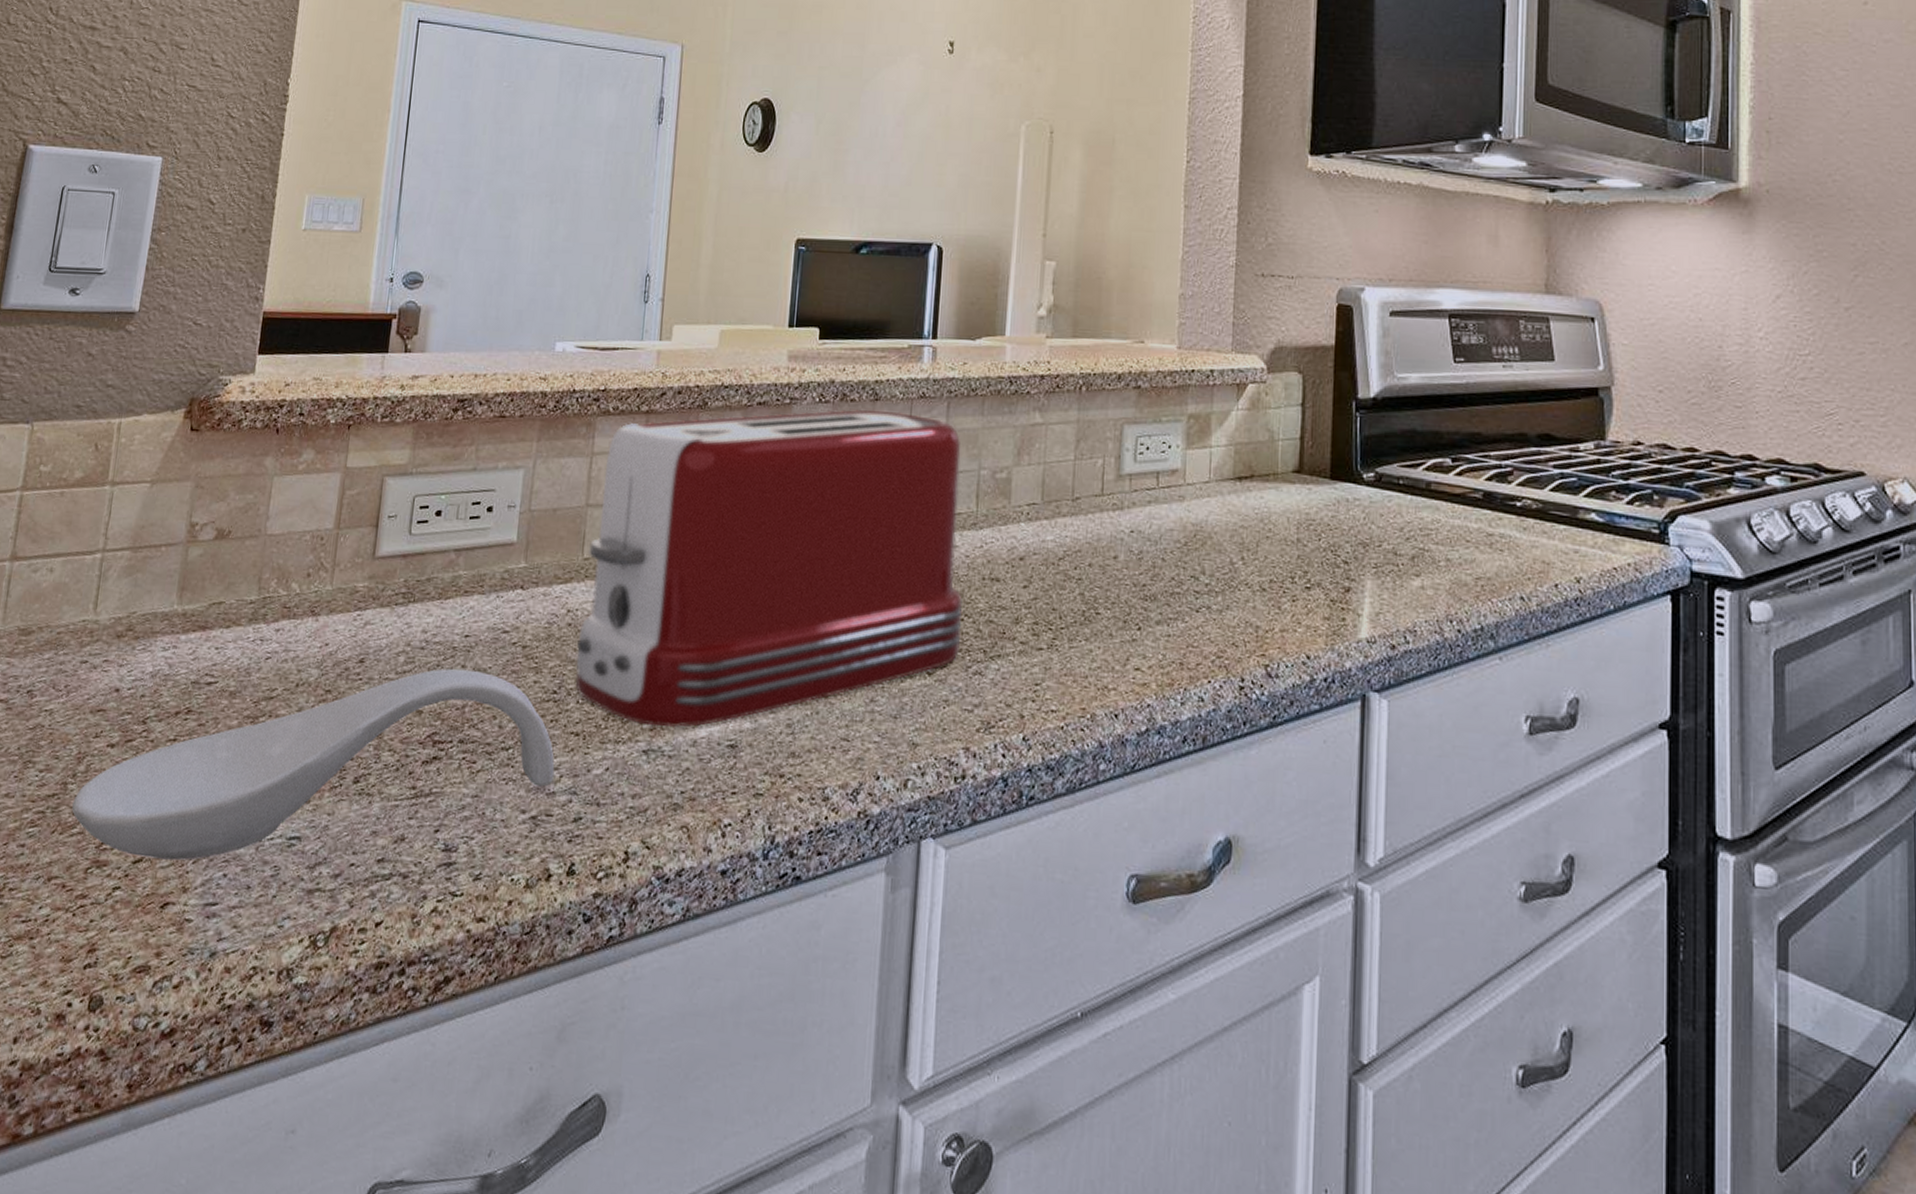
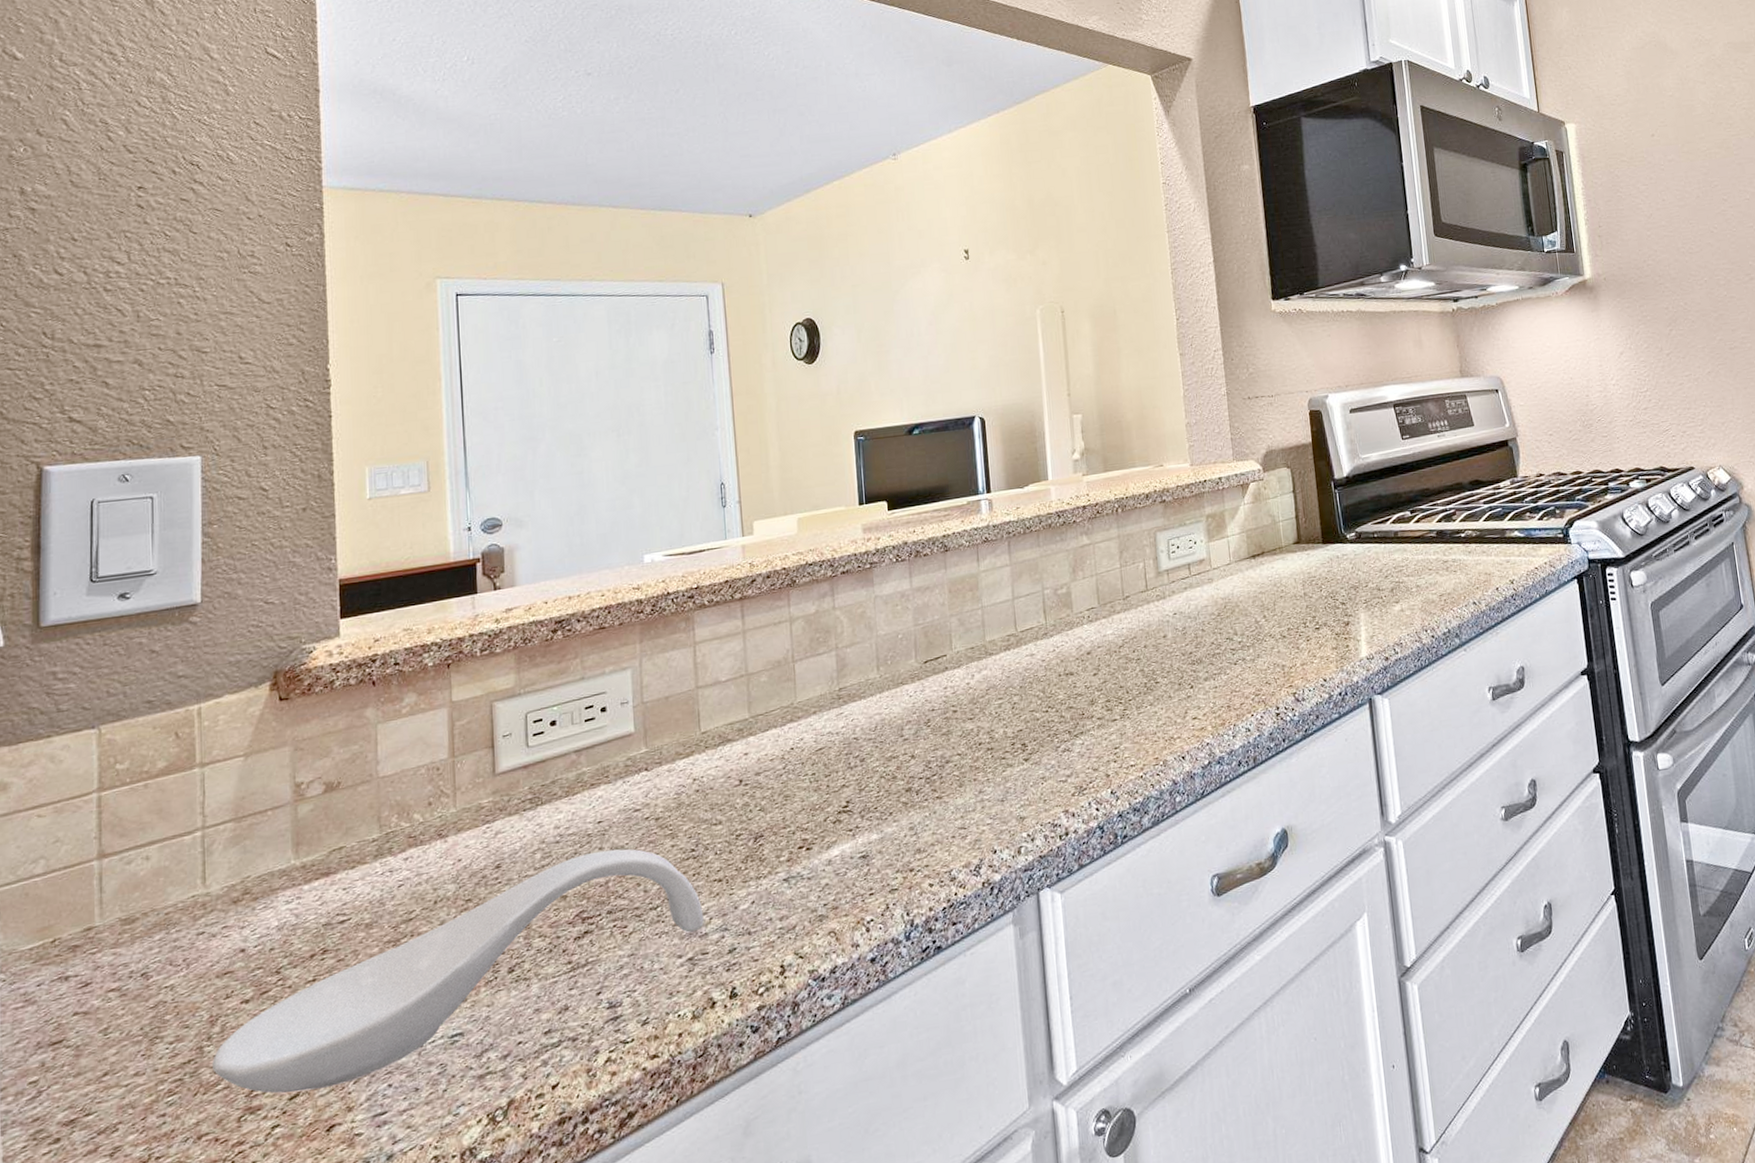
toaster: present [575,409,963,727] -> none [705,556,1049,859]

